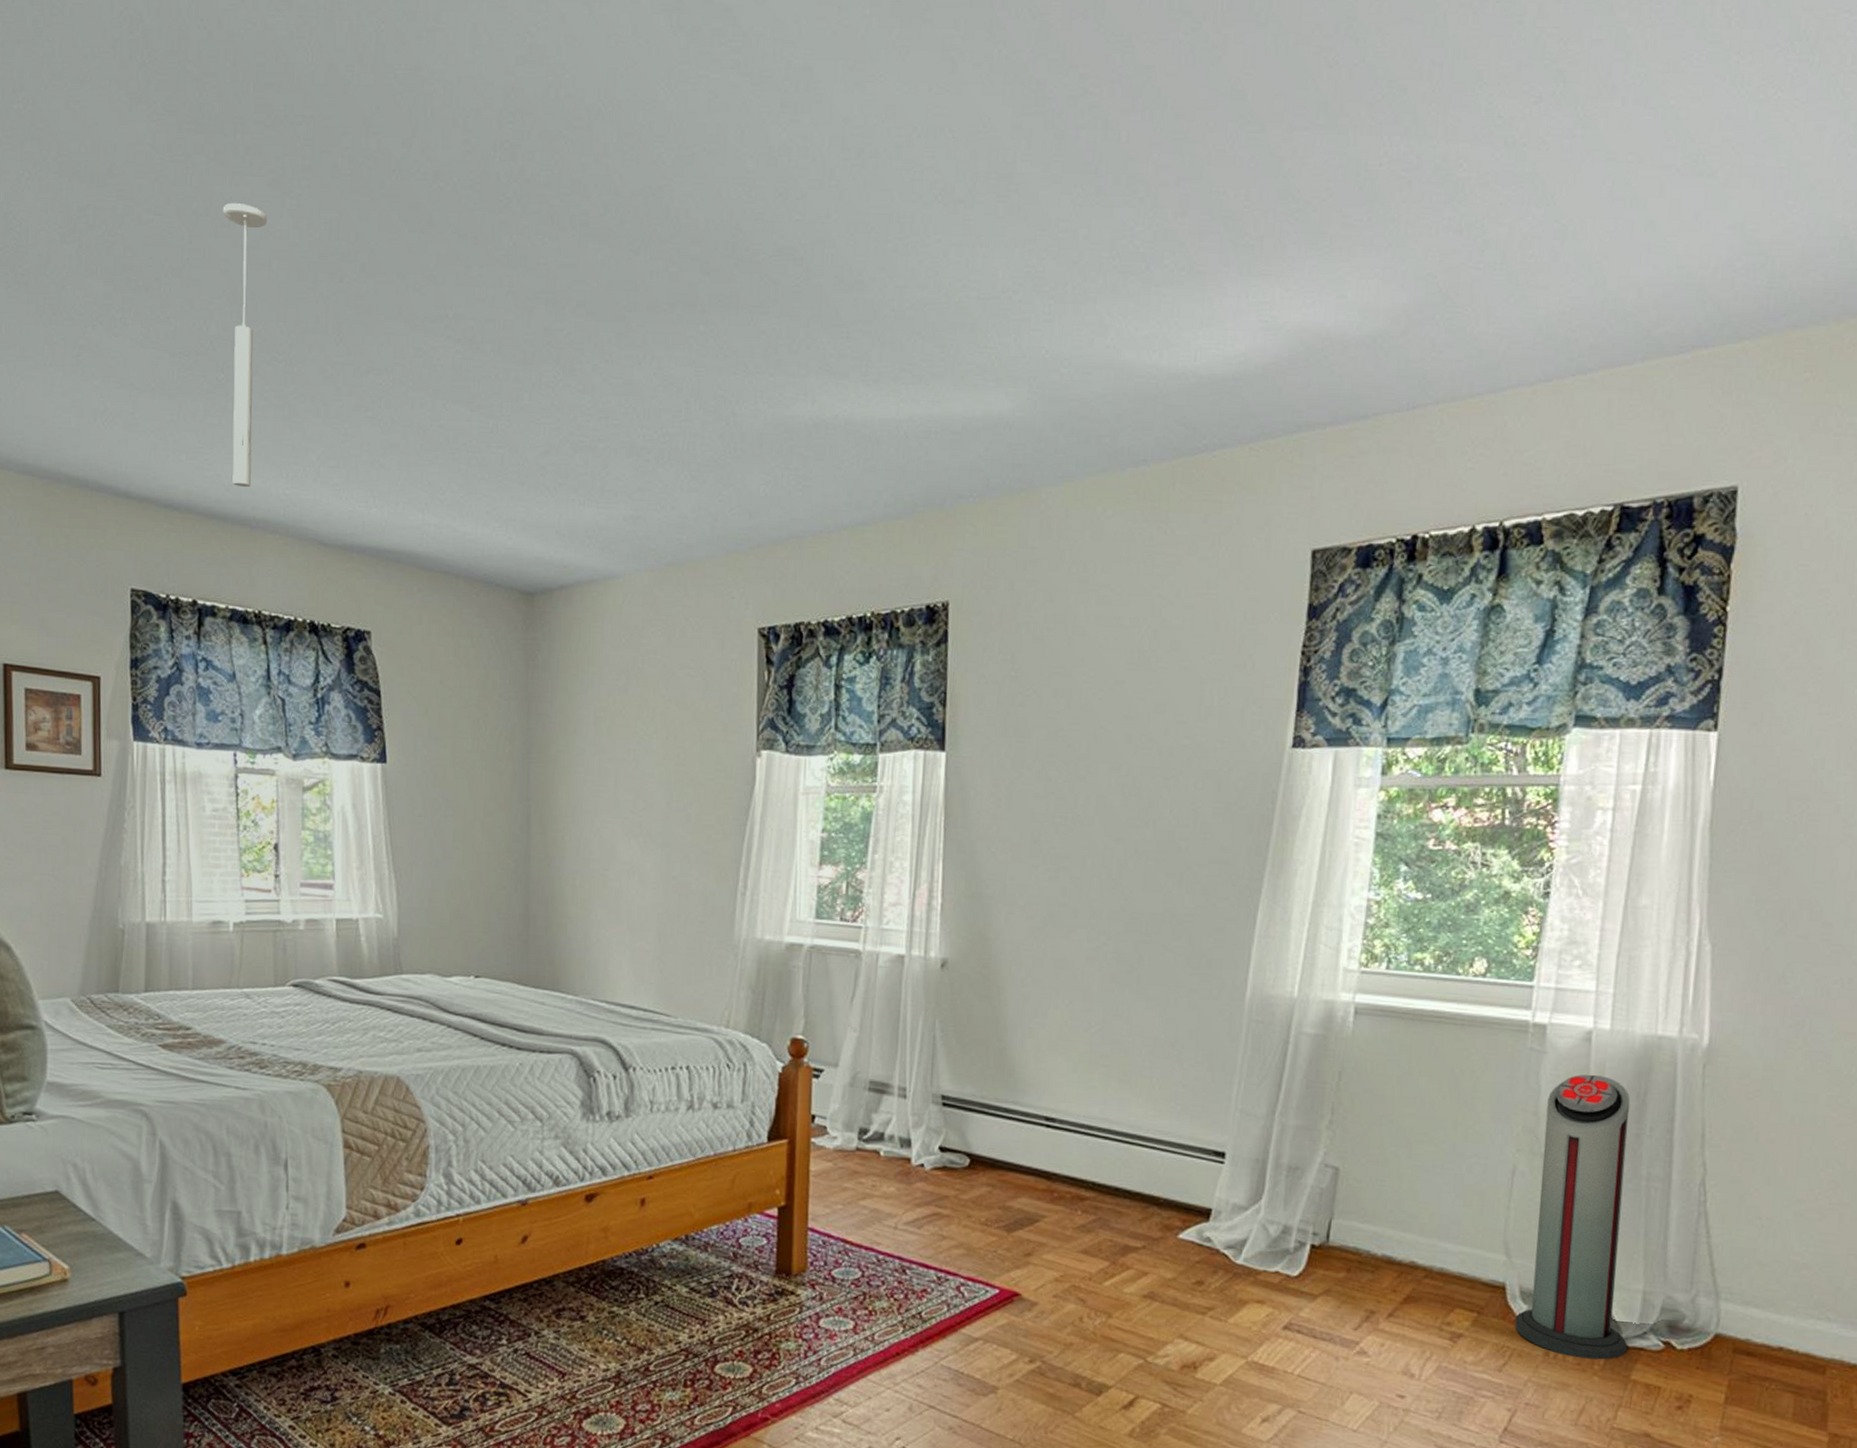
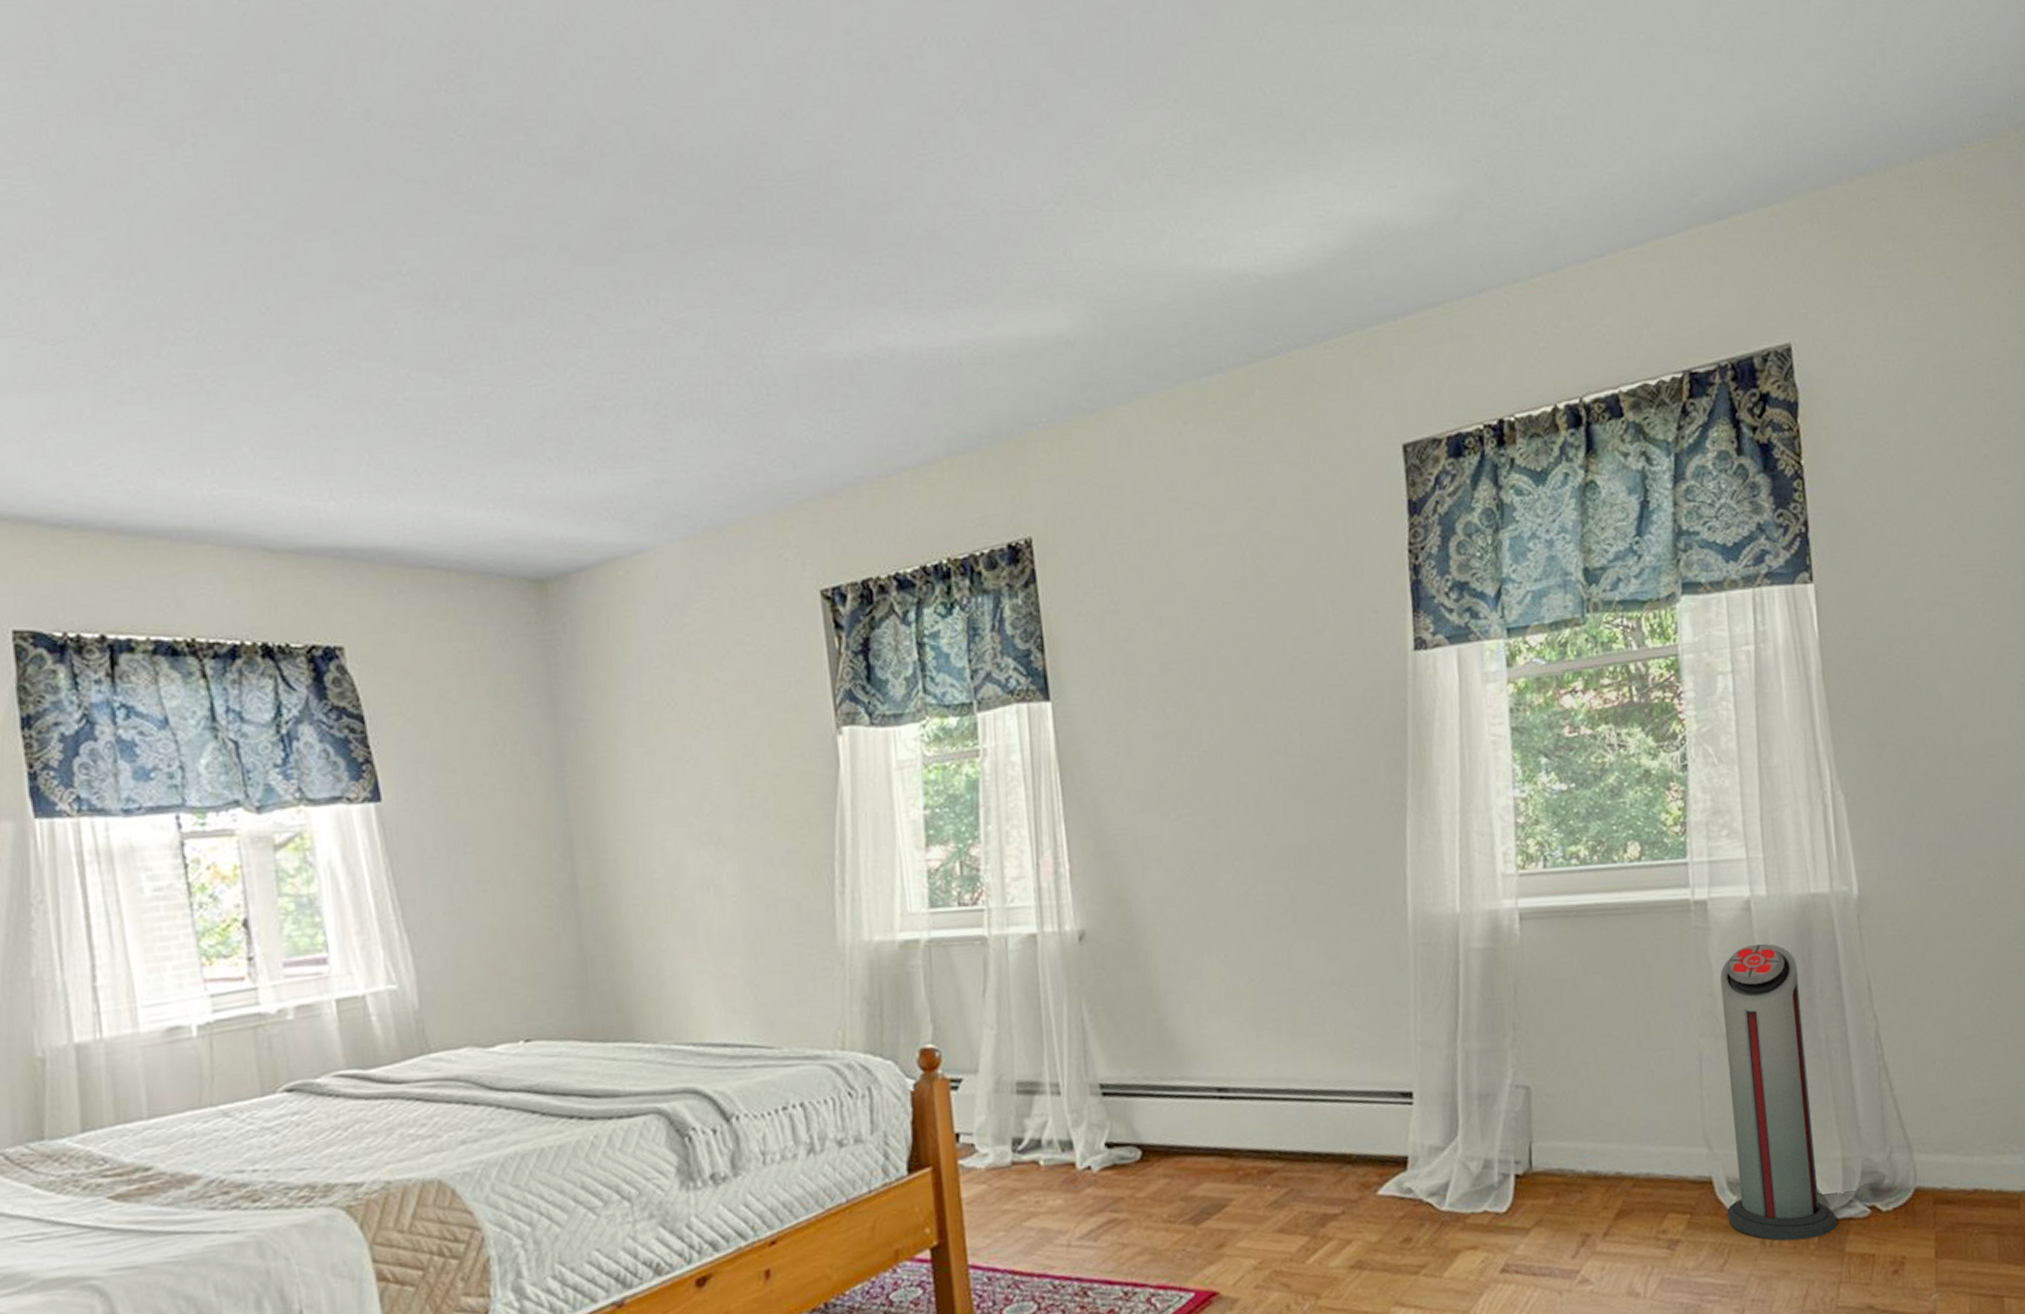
ceiling light: present [223,202,268,488] -> none [94,158,165,493]

